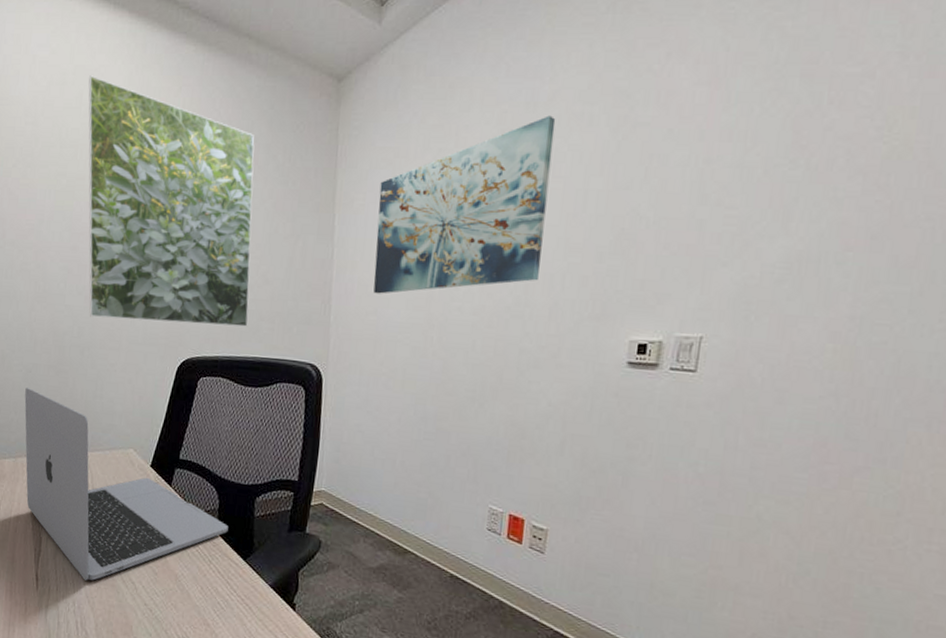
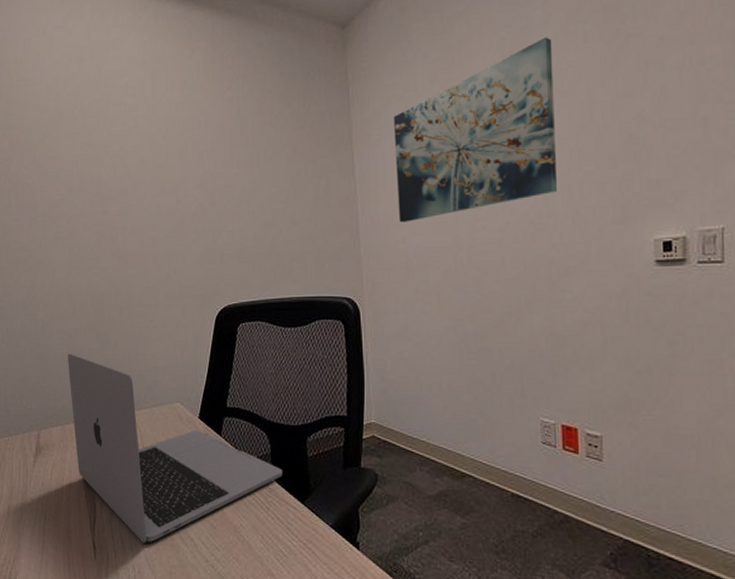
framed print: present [88,75,255,327] -> none [106,49,281,277]

